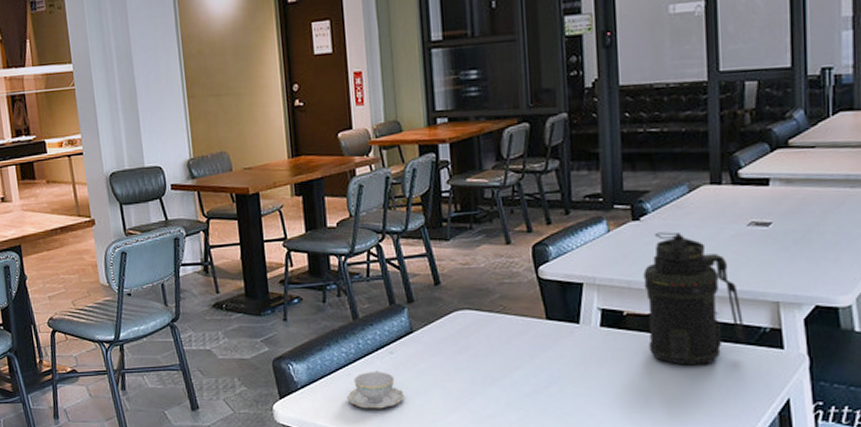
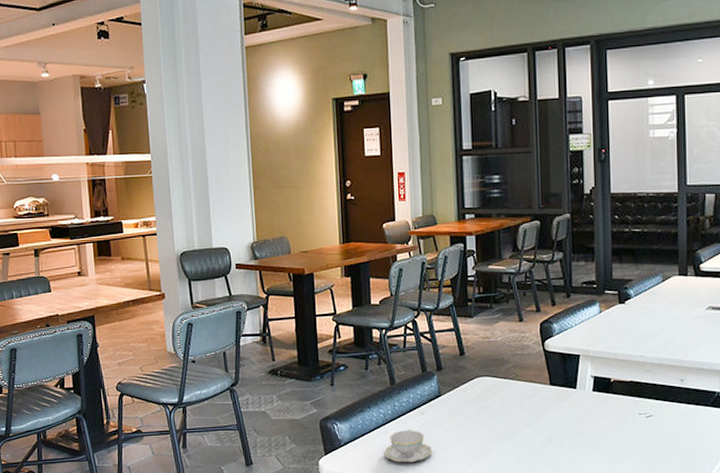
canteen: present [643,232,746,366] -> none [627,313,704,424]

